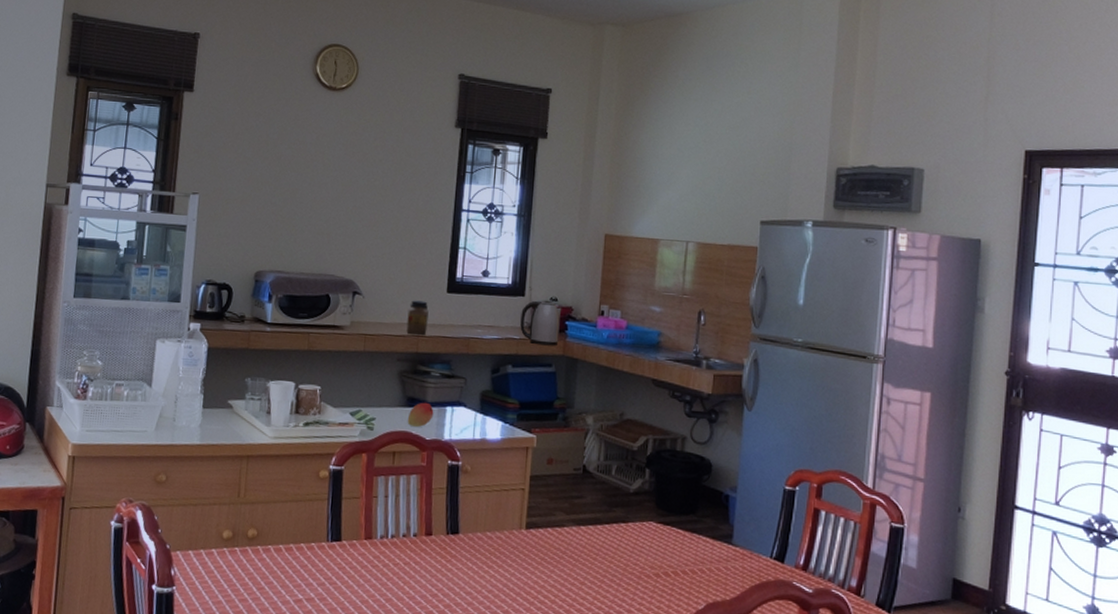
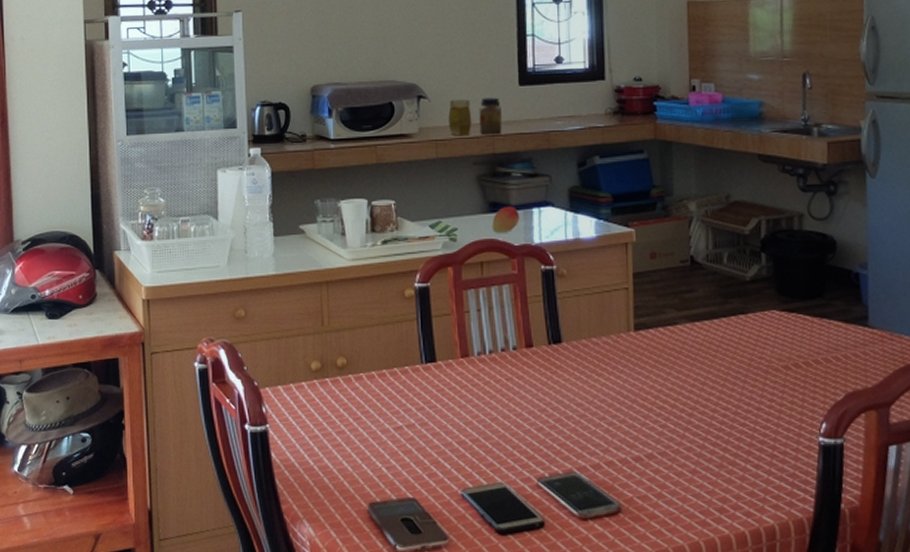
jar: none [378,299,402,334] -> present [448,100,472,137]
kettle: present [520,300,562,347] -> none [603,81,648,131]

